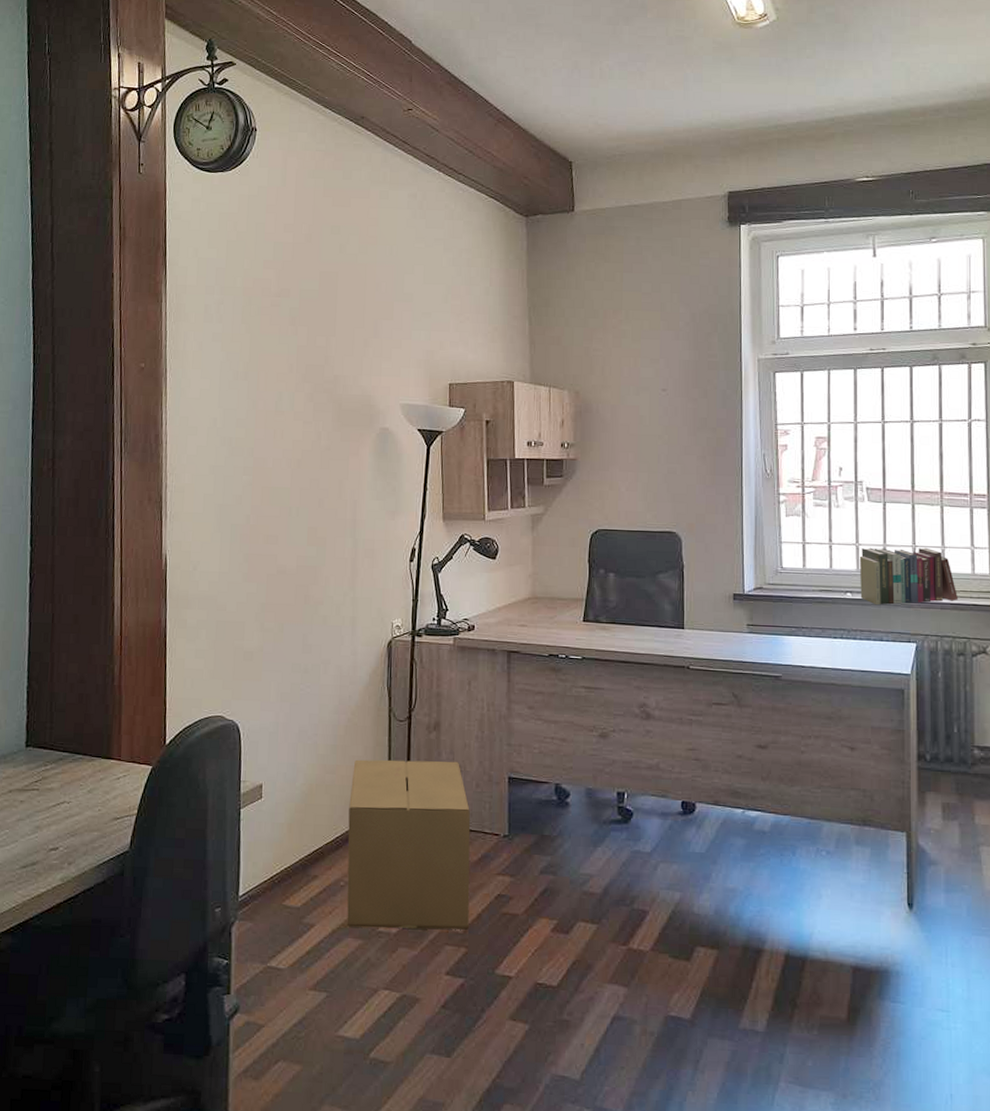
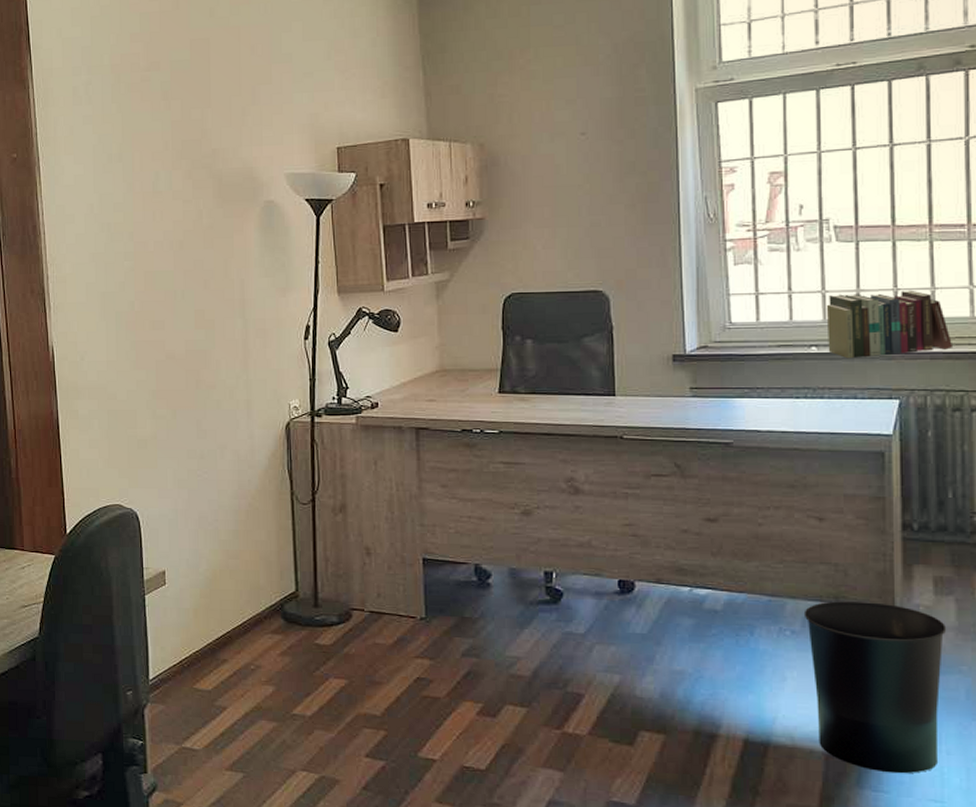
box: present [347,759,471,930] -> none [255,543,387,713]
waste bin: none [837,823,952,985] -> present [803,600,947,774]

